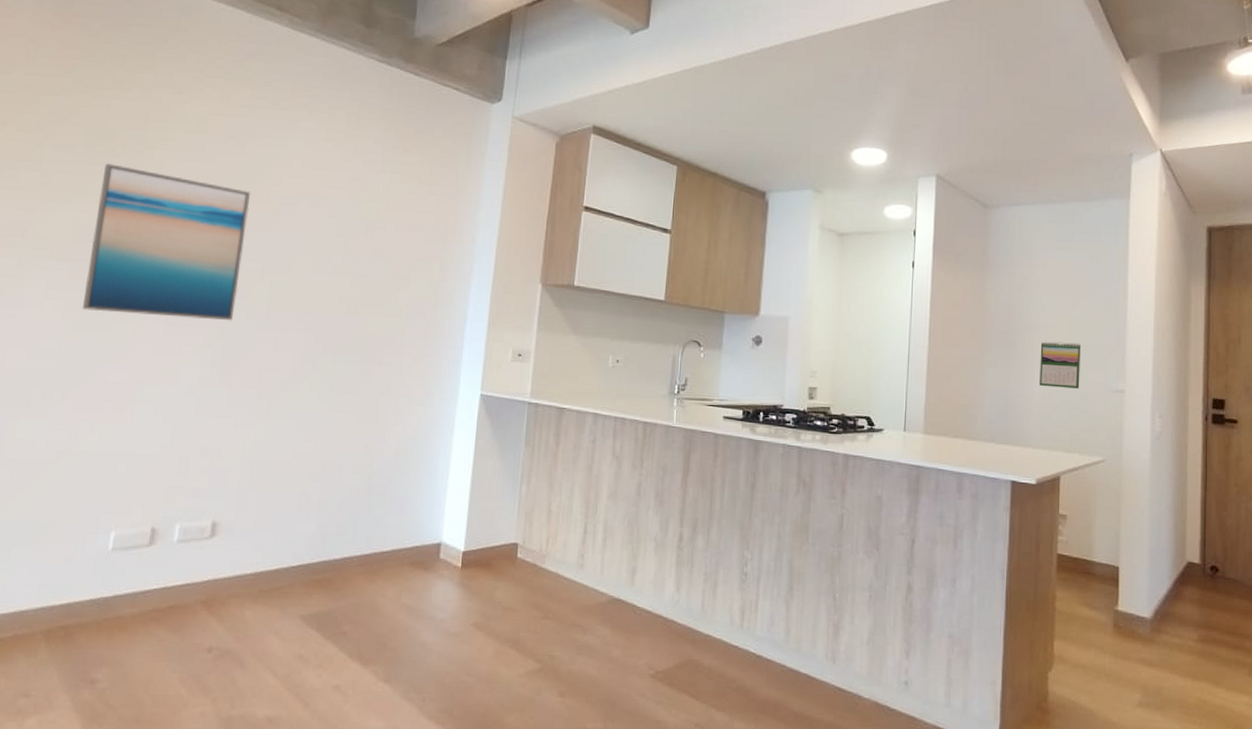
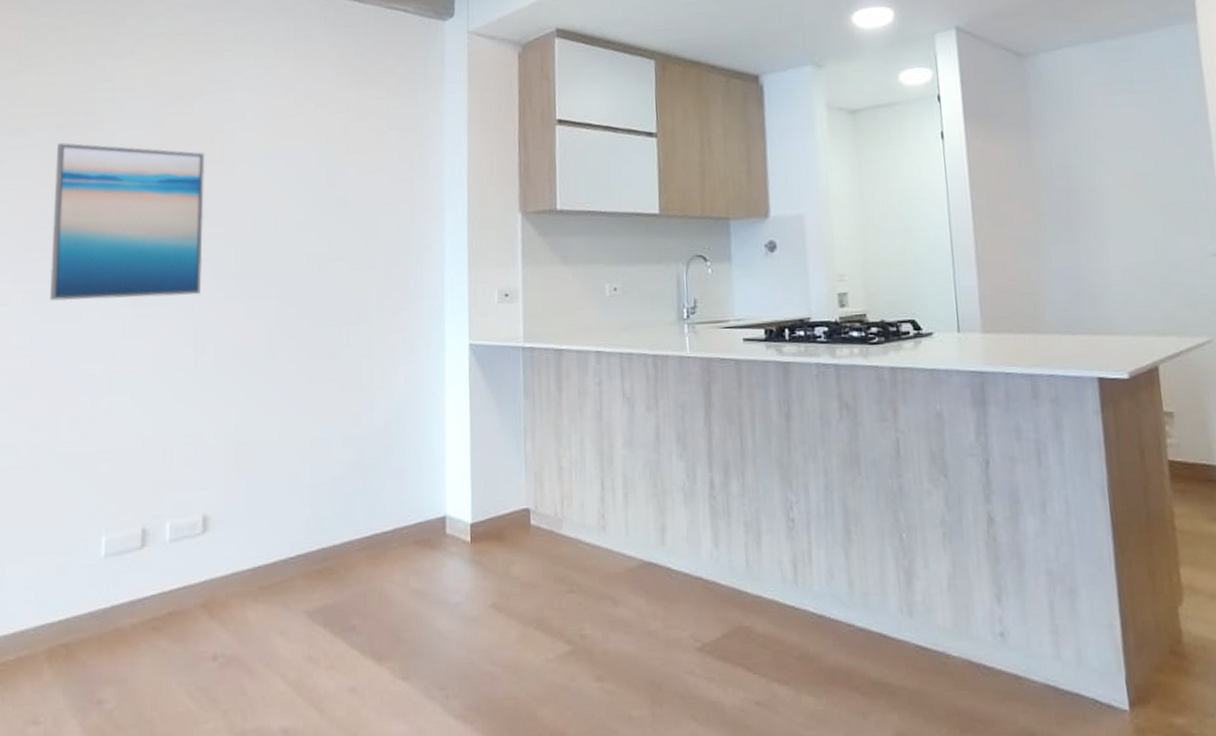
calendar: present [1040,341,1082,389] -> none [1110,202,1167,260]

